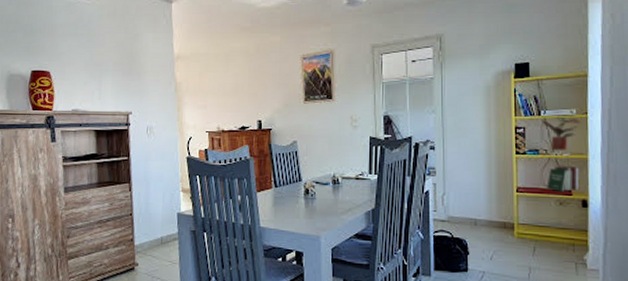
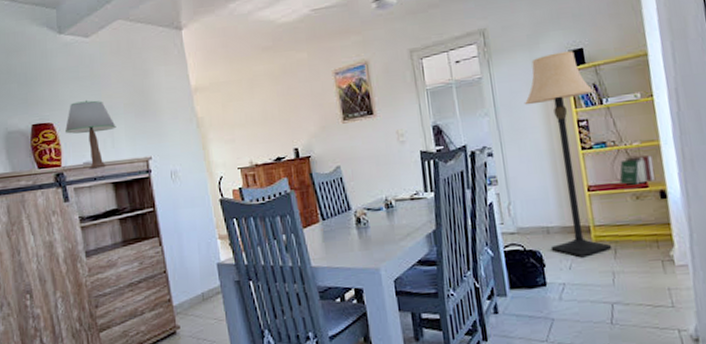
table lamp: none [59,54,105,116] -> present [64,100,116,169]
lamp: none [469,64,536,251] -> present [524,51,612,258]
potted plant: present [542,115,581,151] -> none [605,101,647,142]

